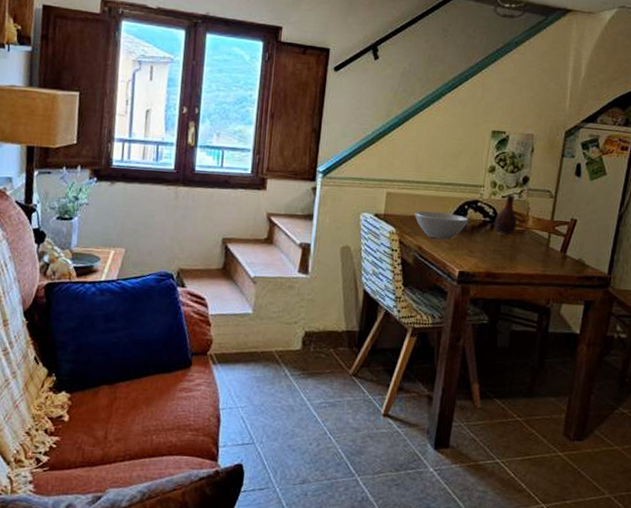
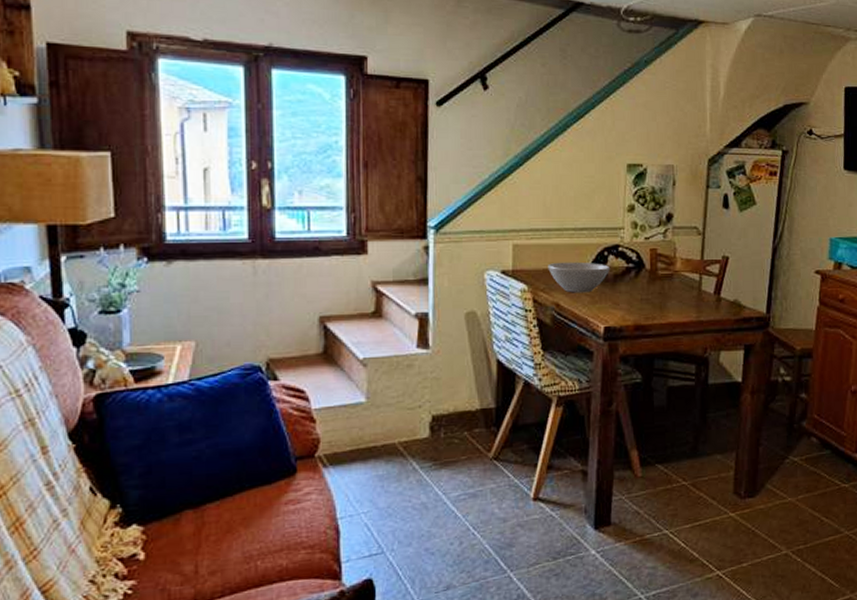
vase: present [494,194,518,236] -> none [638,235,665,282]

